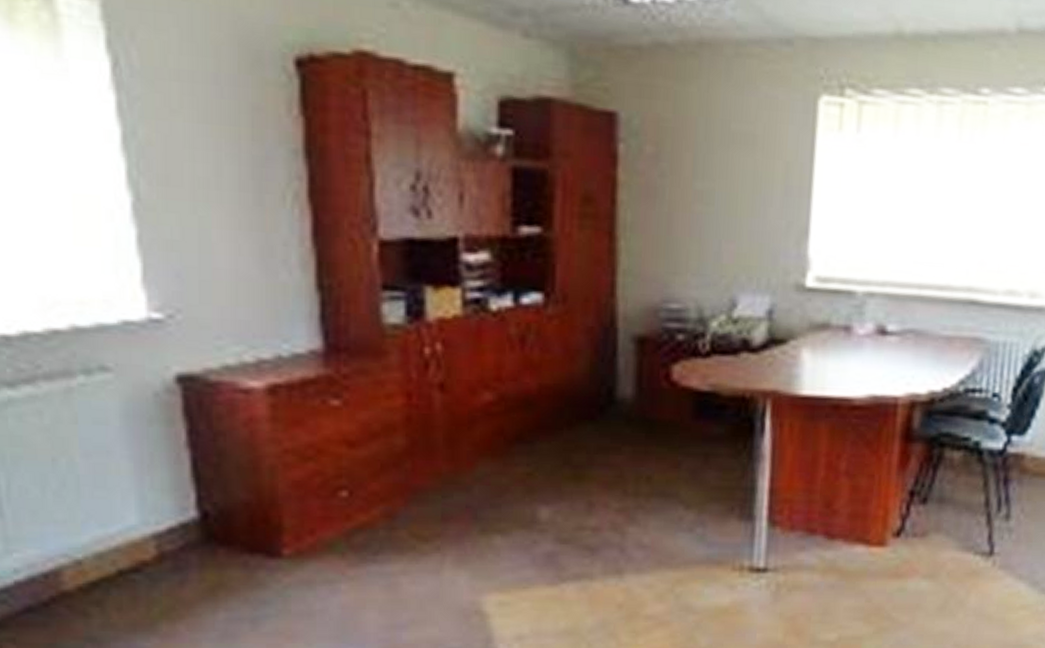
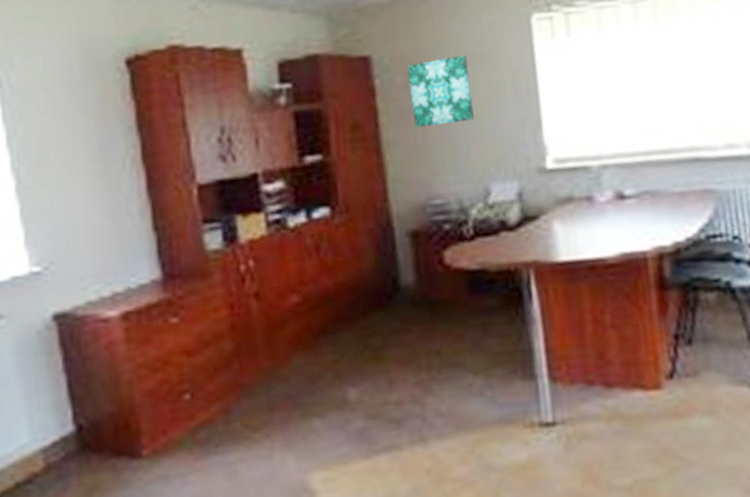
wall art: none [659,131,735,215] -> present [407,55,474,128]

